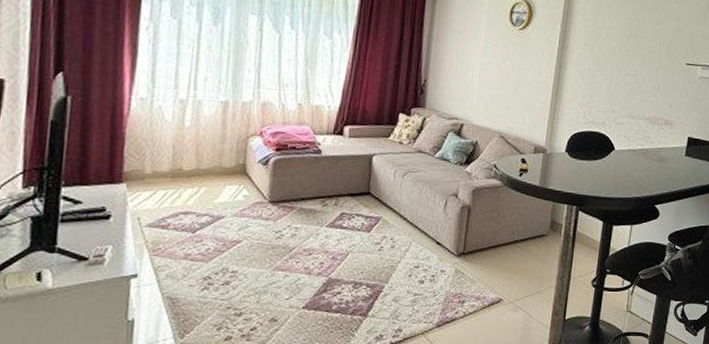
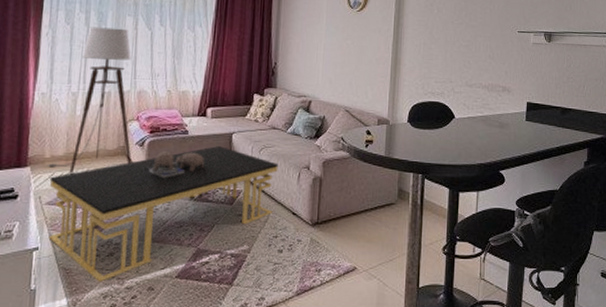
floor lamp: none [147,23,255,193] -> present [46,27,131,174]
coffee table: none [150,168,424,313] -> present [48,146,278,282]

